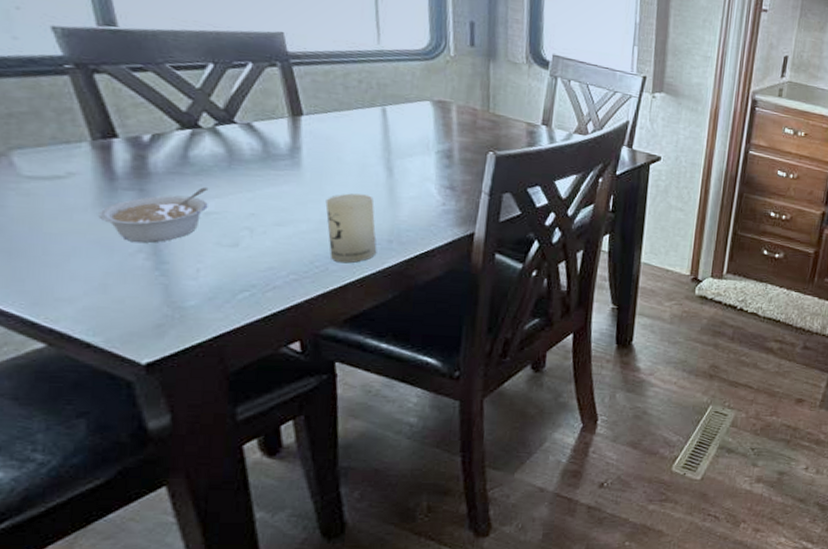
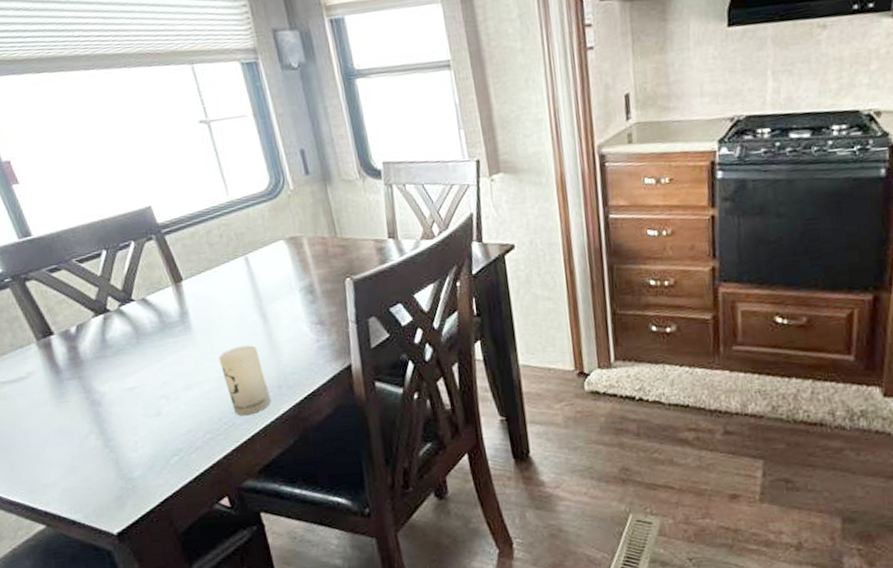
legume: present [98,187,209,243] -> none [55,365,131,425]

